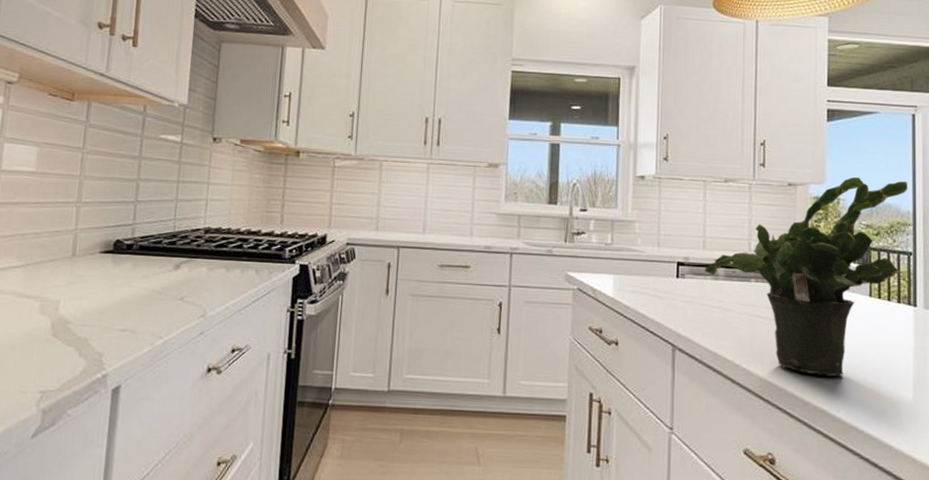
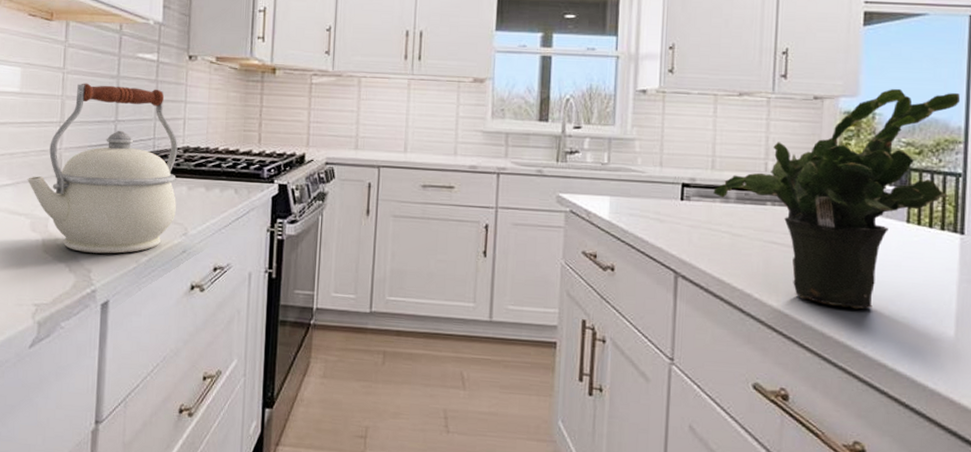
kettle: none [38,163,199,337] -> present [27,83,178,254]

